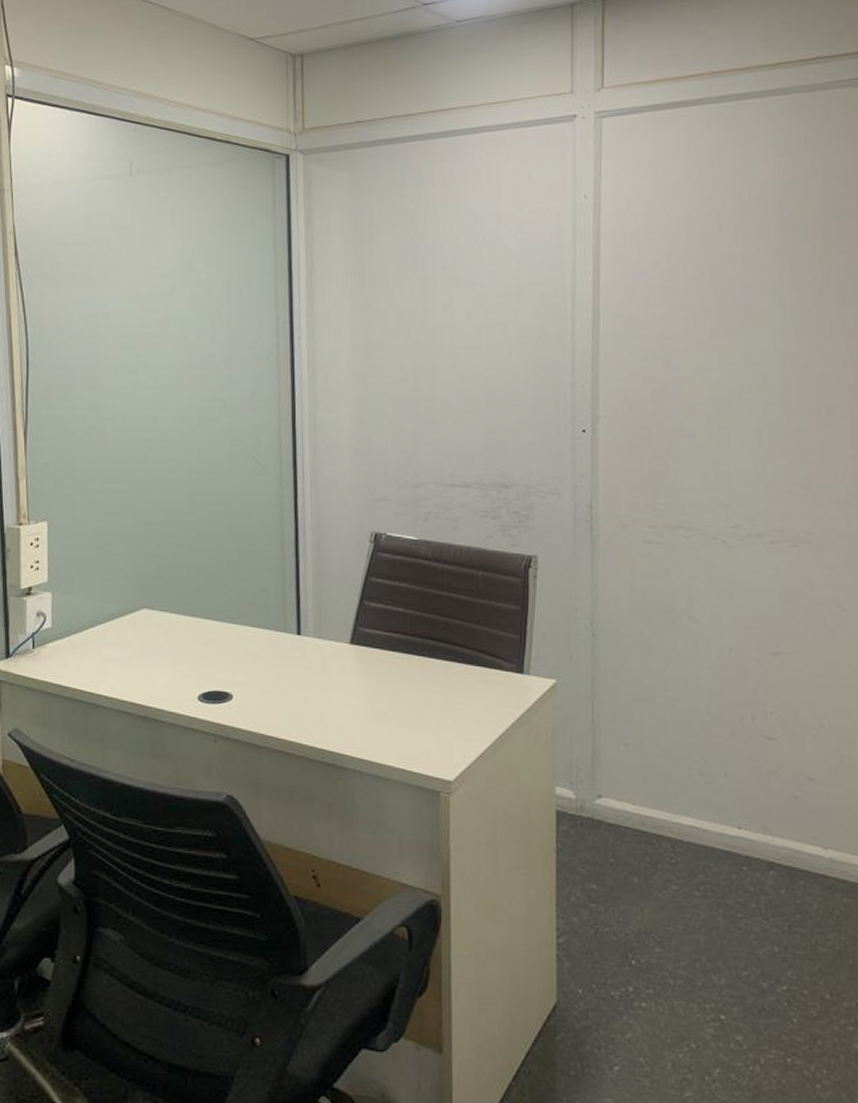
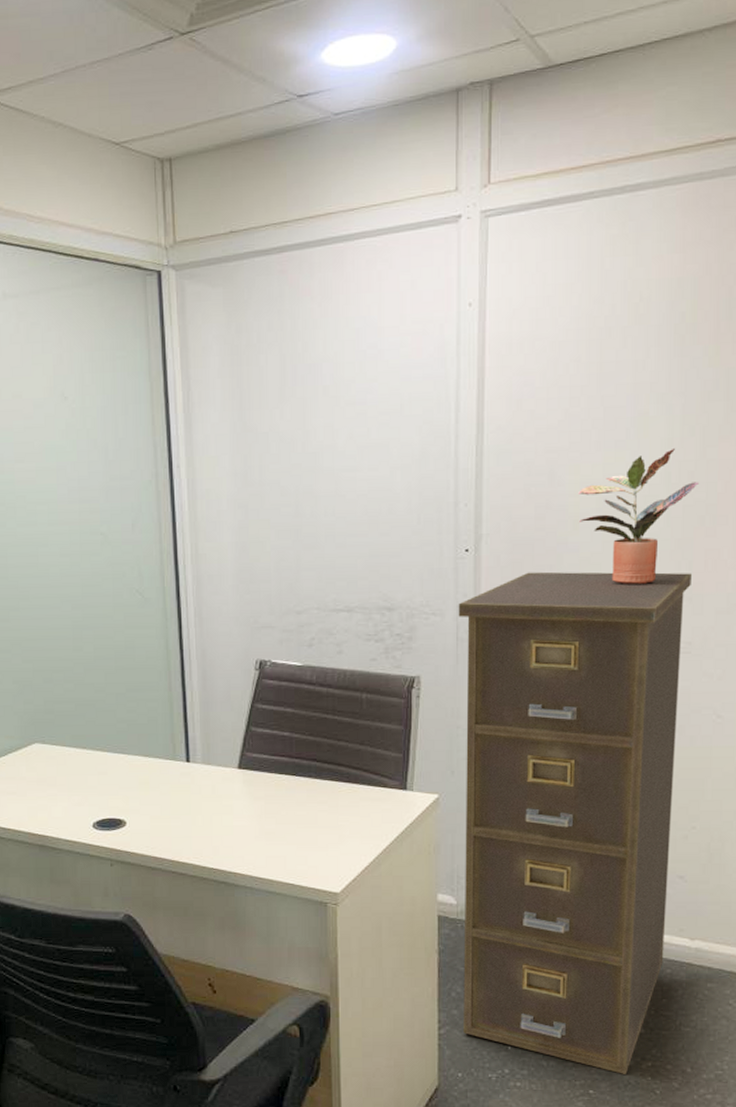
filing cabinet: none [575,455,811,998] -> present [458,571,693,1074]
potted plant: none [694,339,813,473] -> present [578,447,699,585]

